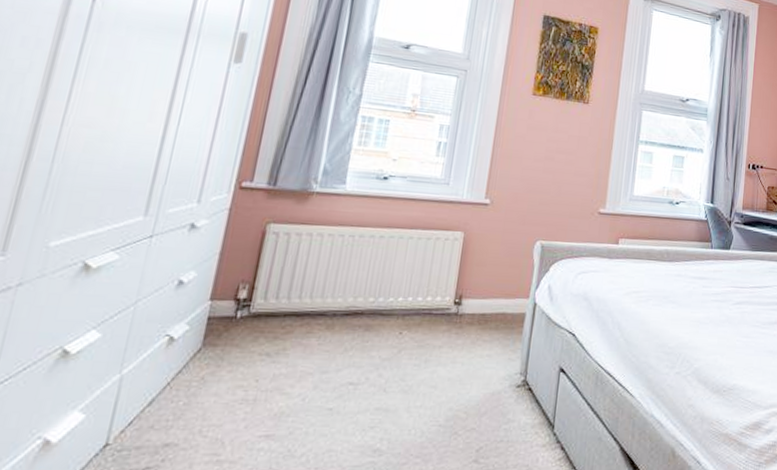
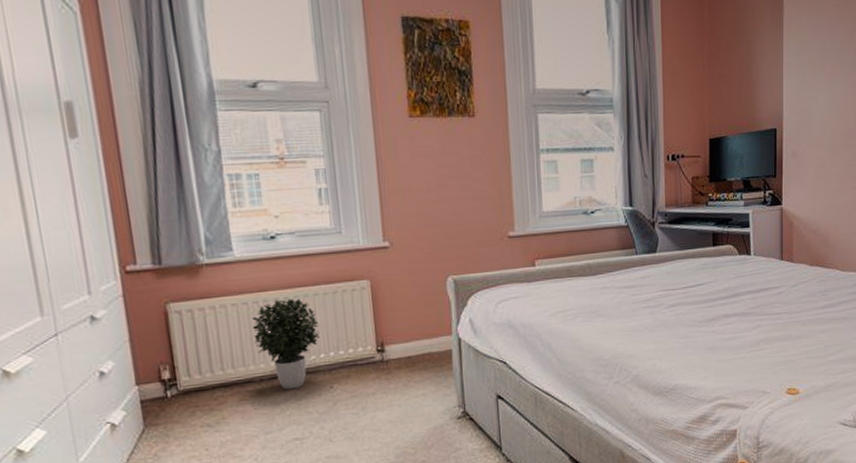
potted plant: none [339,237,406,330] -> present [251,298,320,390]

